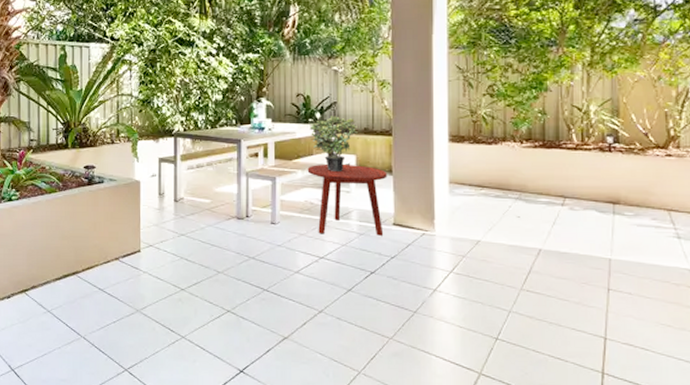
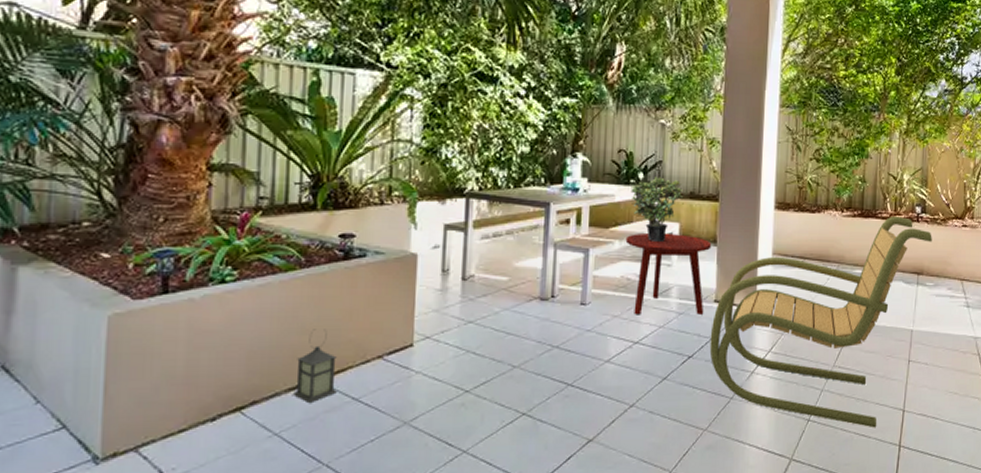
lantern: none [59,236,88,290] -> present [293,329,337,403]
lounge chair: none [391,146,629,353] -> present [709,216,932,428]

